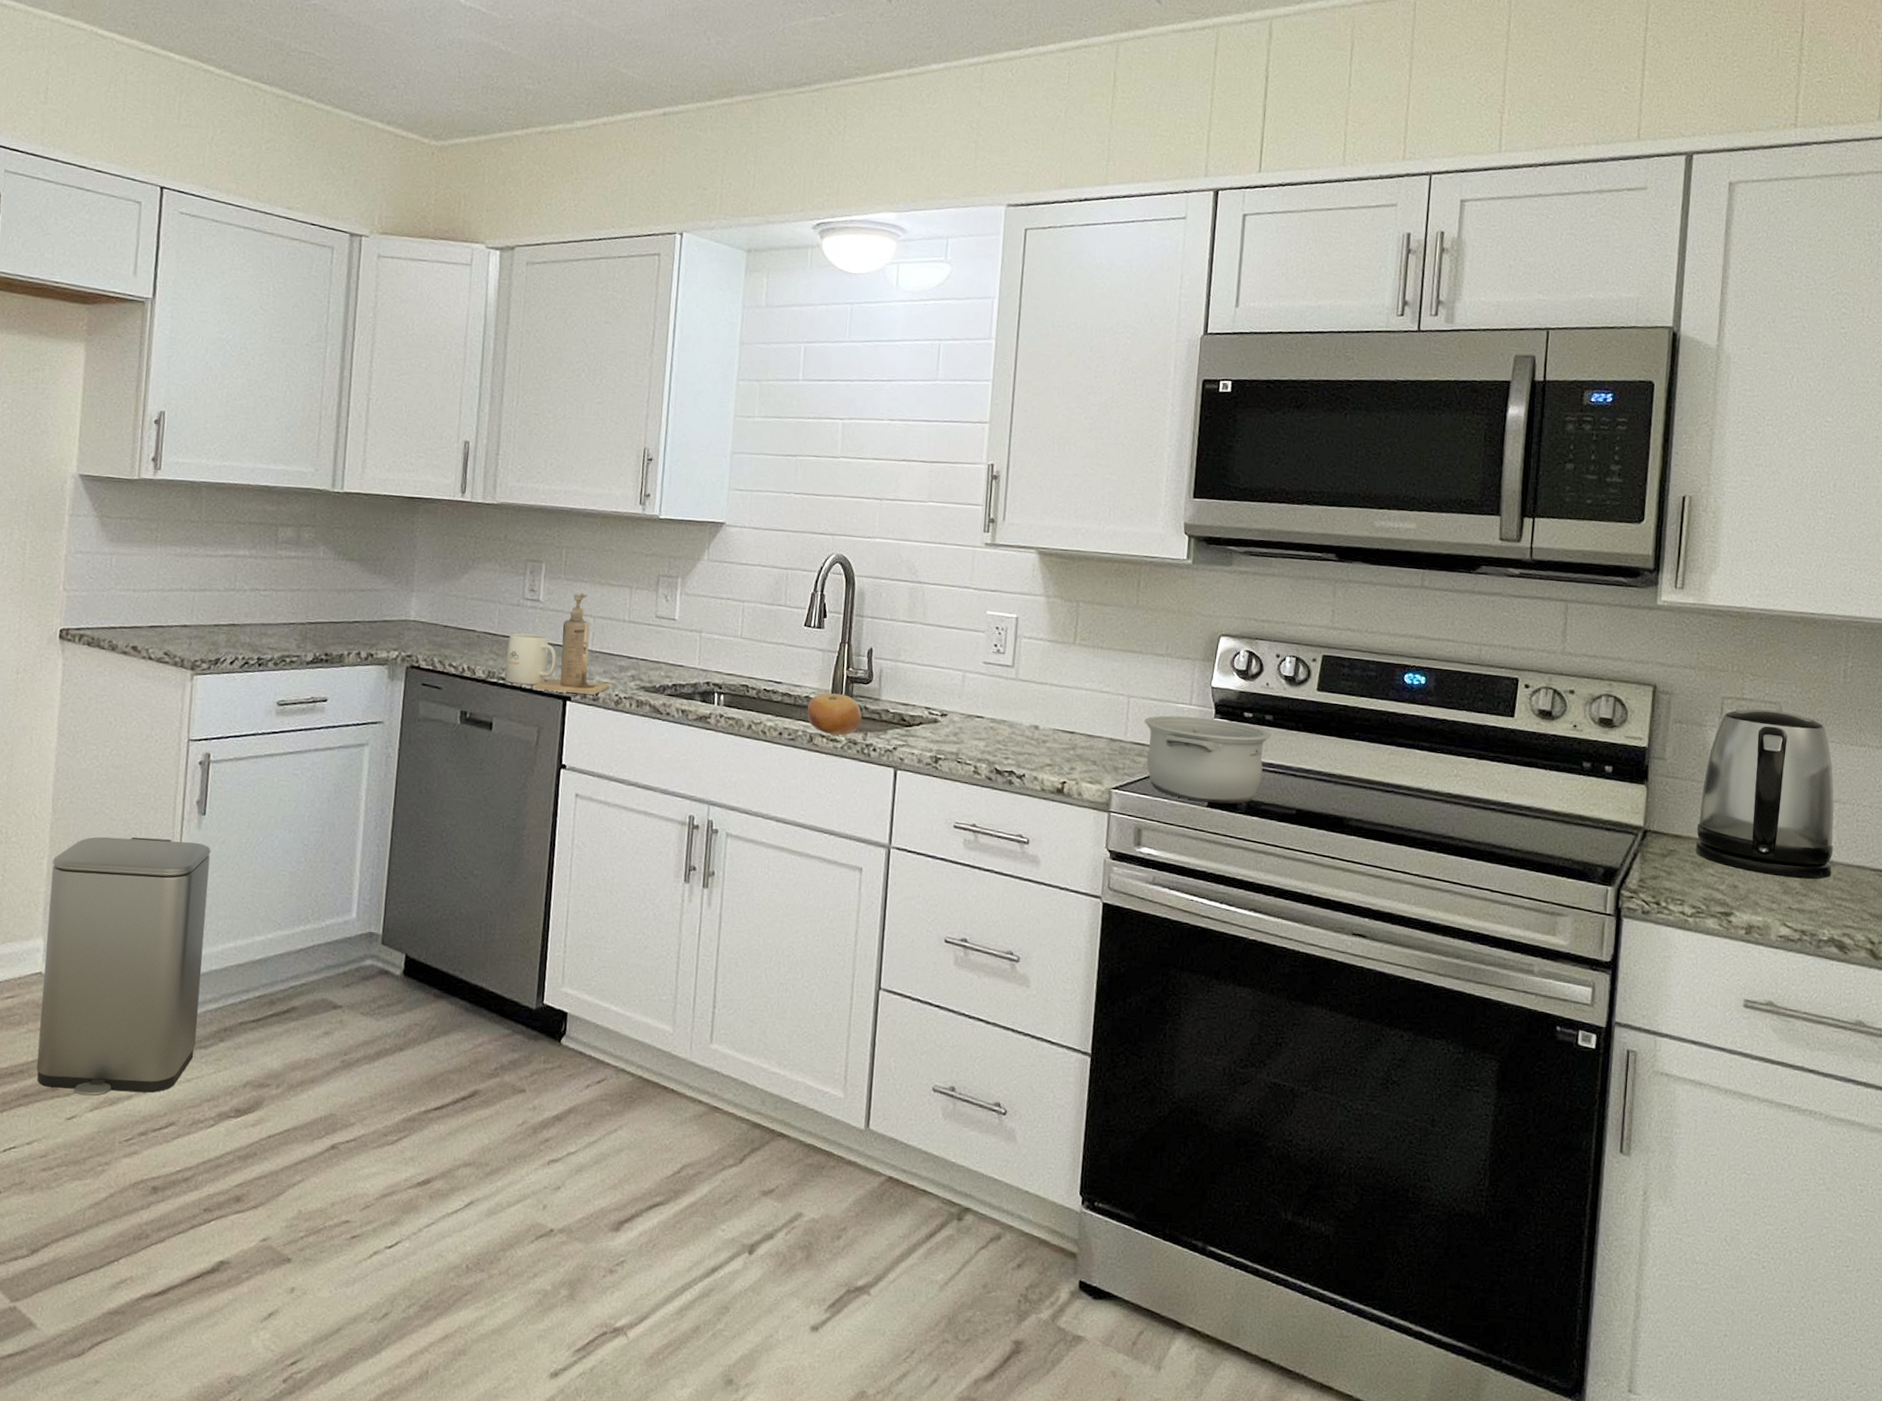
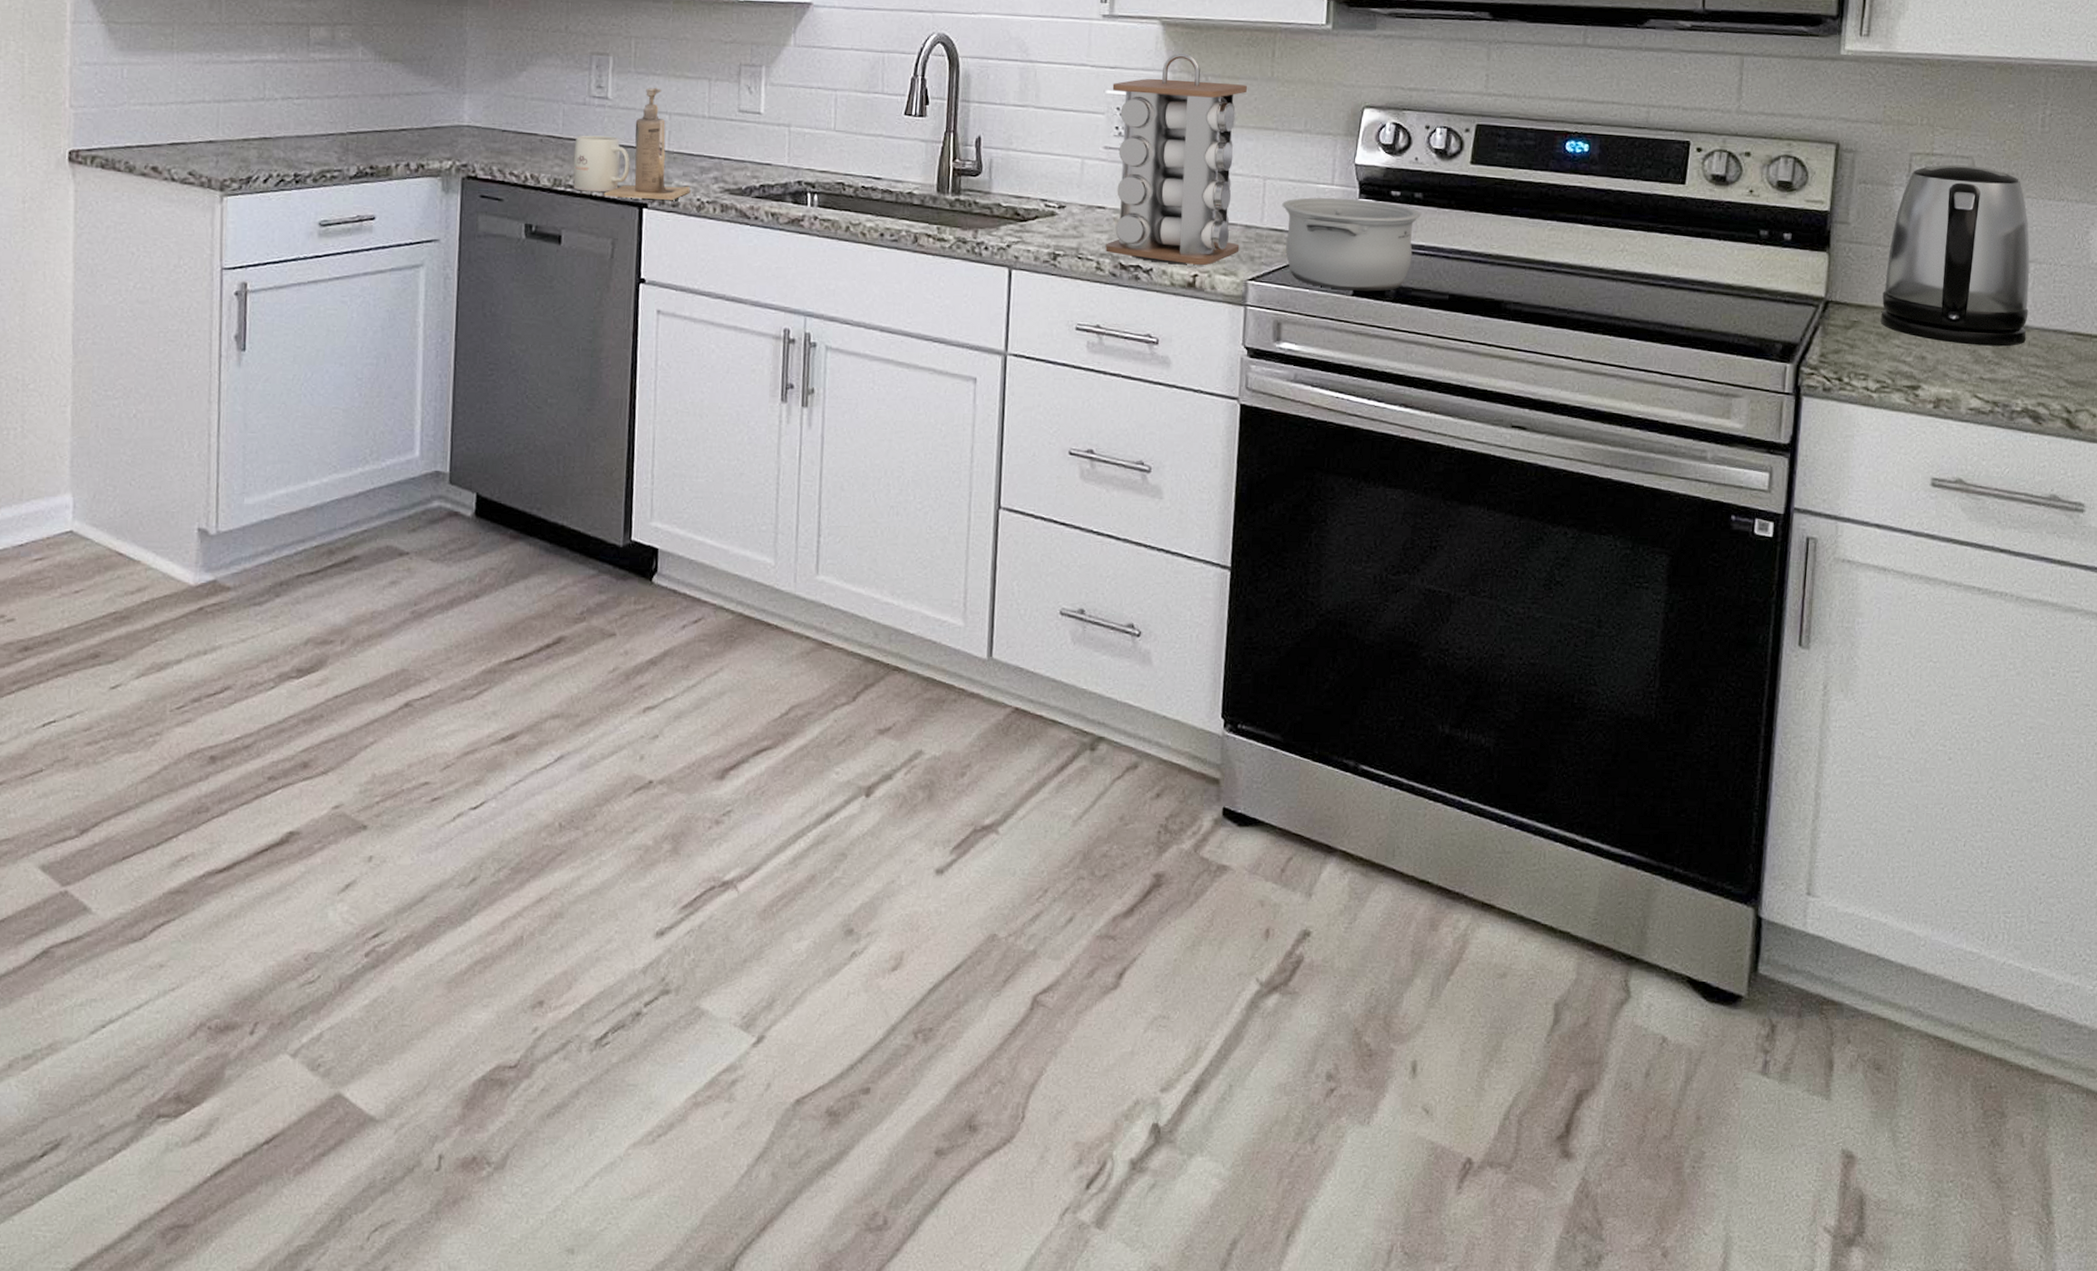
pedal bin: present [36,836,211,1097] -> none [73,378,254,662]
fruit: present [806,693,862,736] -> none [910,188,972,235]
spice rack: none [982,580,1115,773] -> present [1105,52,1248,265]

